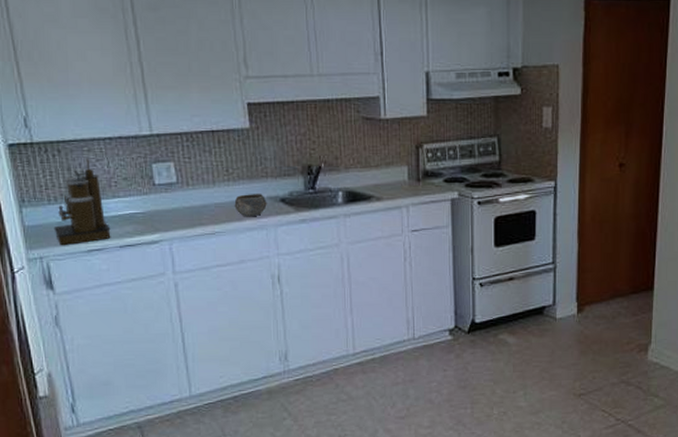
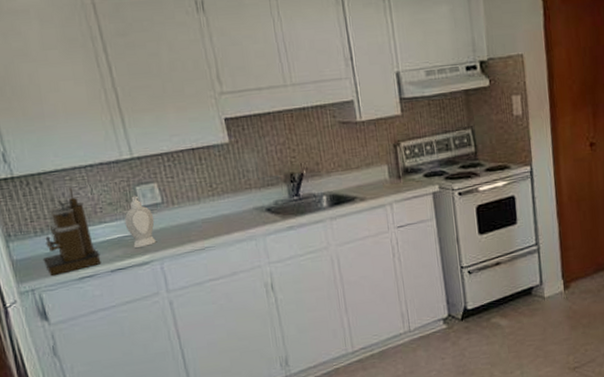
soap bottle: none [138,173,168,227] -> present [124,196,156,249]
bowl: present [234,194,267,217] -> none [221,205,254,230]

